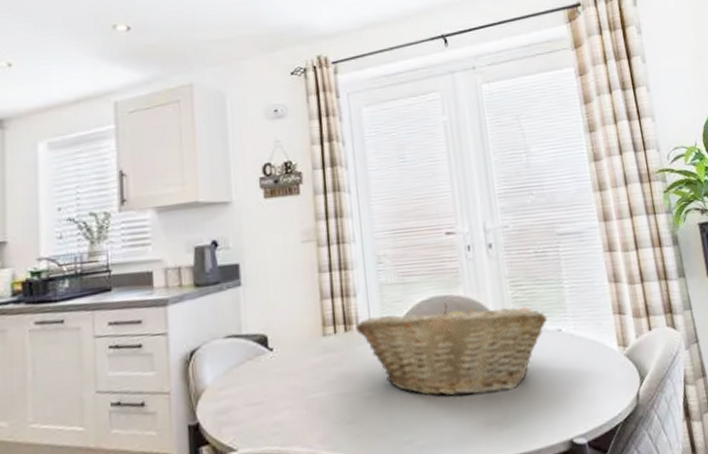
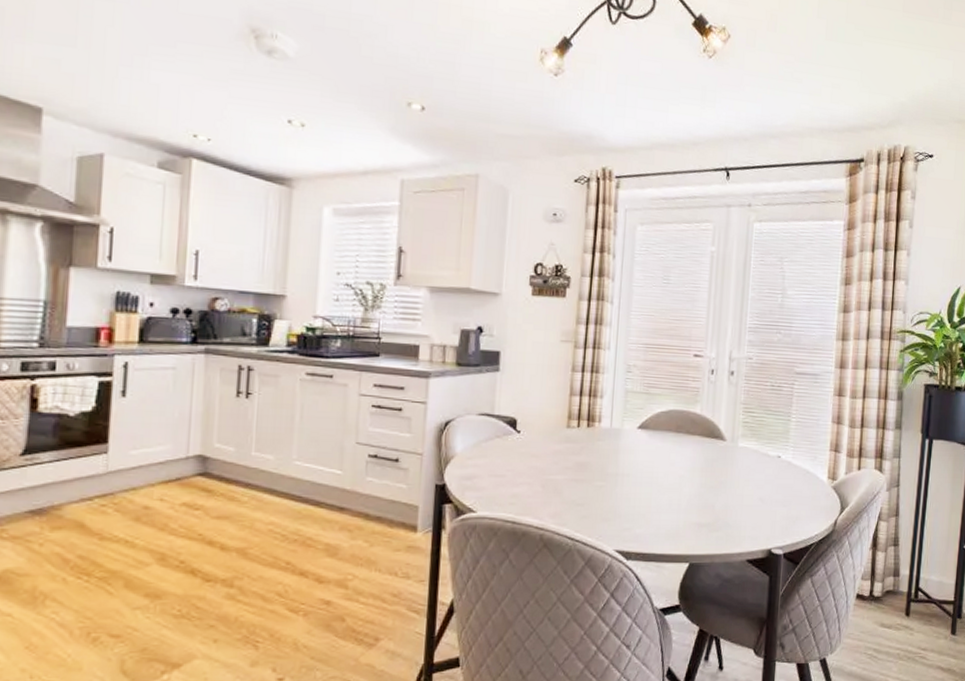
fruit basket: present [355,303,548,397] -> none [597,416,771,500]

